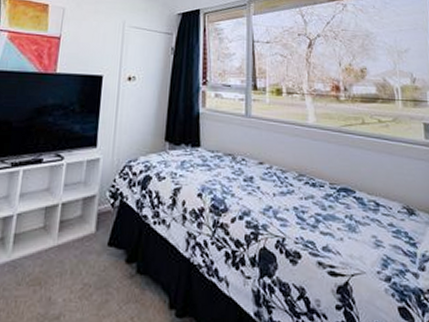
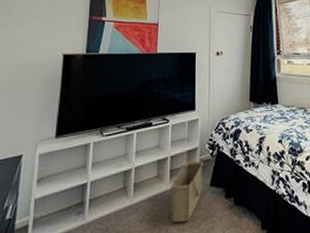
basket: none [55,211,102,291] -> present [170,160,204,223]

